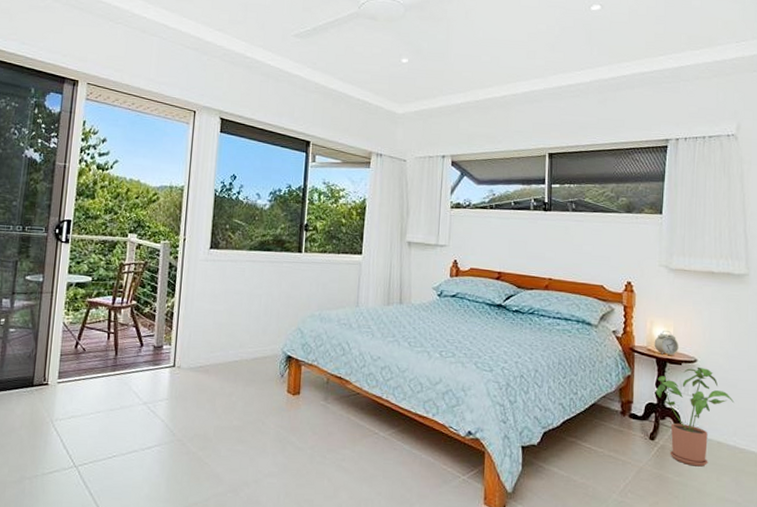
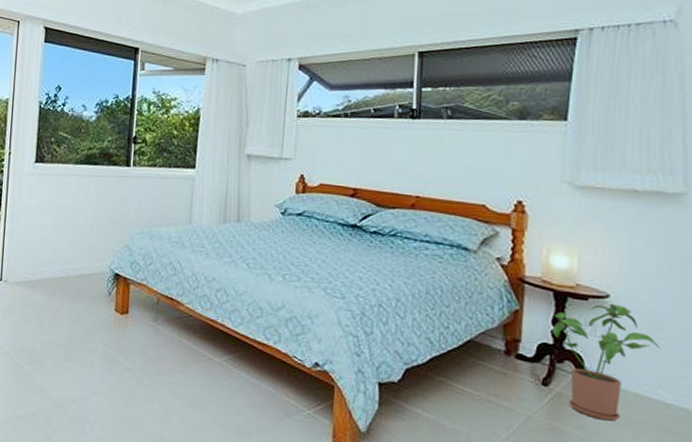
alarm clock: present [654,331,679,355] -> none [551,259,585,289]

